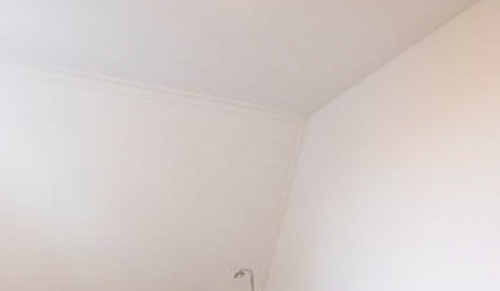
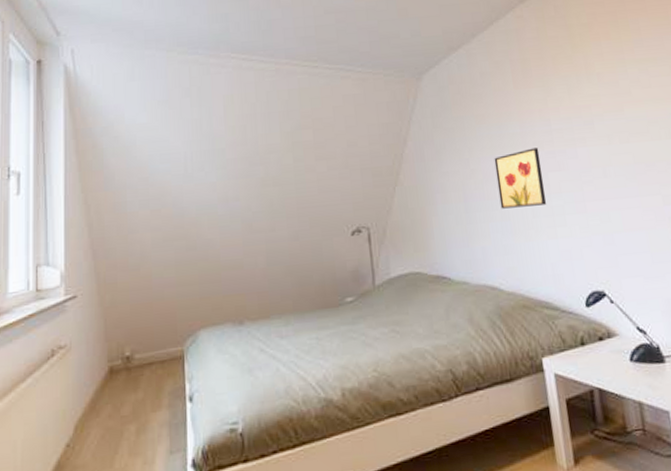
wall art: none [376,196,422,255] -> present [494,148,547,209]

